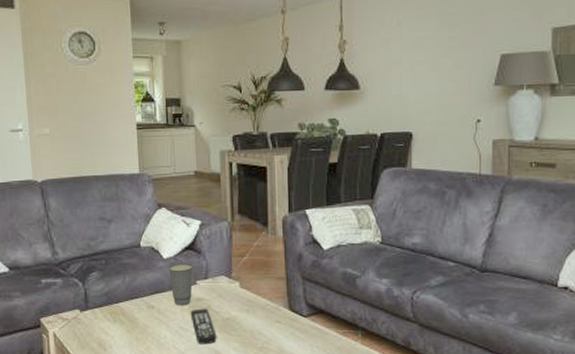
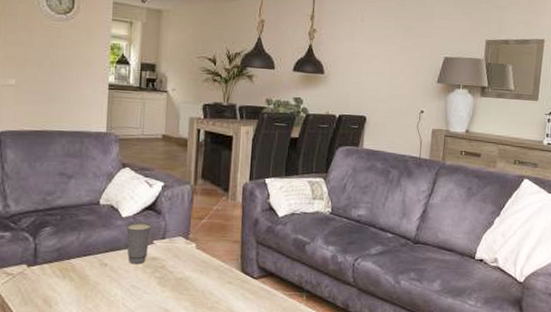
remote control: present [190,309,217,345] -> none [144,268,168,303]

